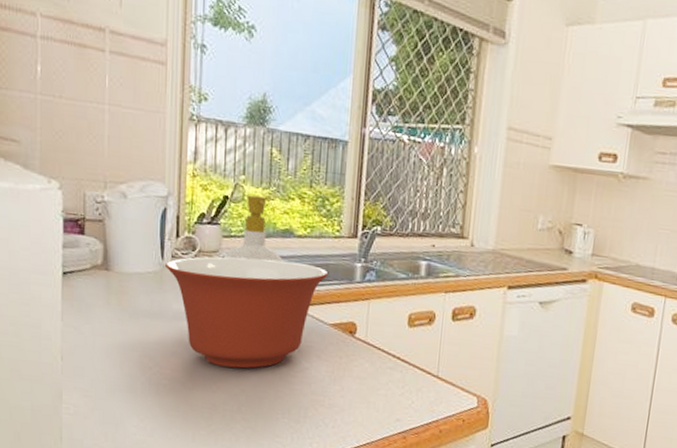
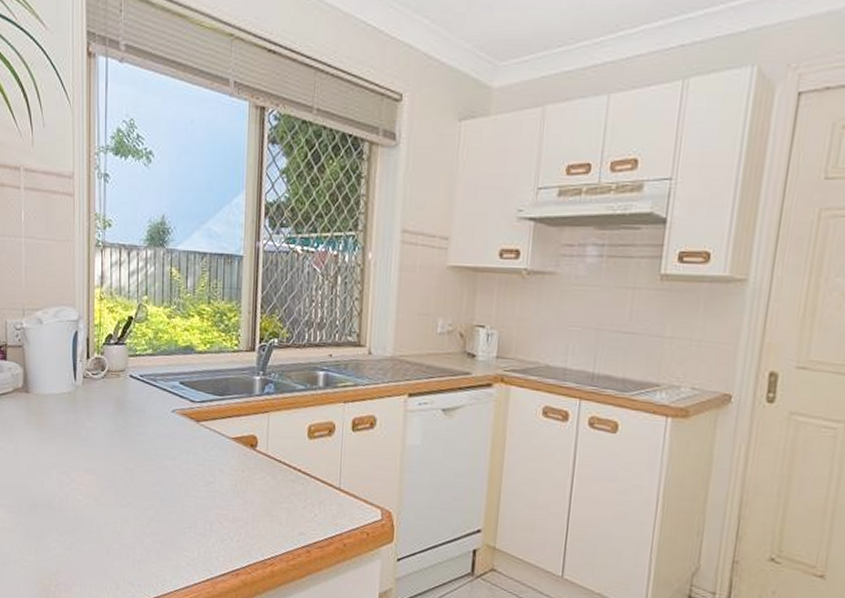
mixing bowl: present [165,256,327,369] -> none [78,375,228,484]
soap bottle: present [223,195,283,262] -> none [129,314,185,378]

